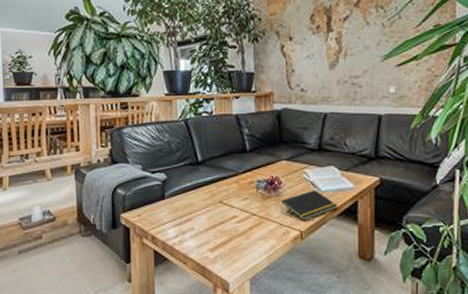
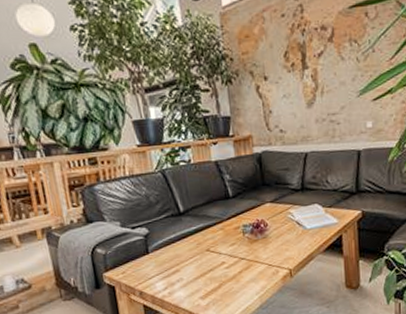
notepad: present [281,190,338,220] -> none [268,228,324,259]

